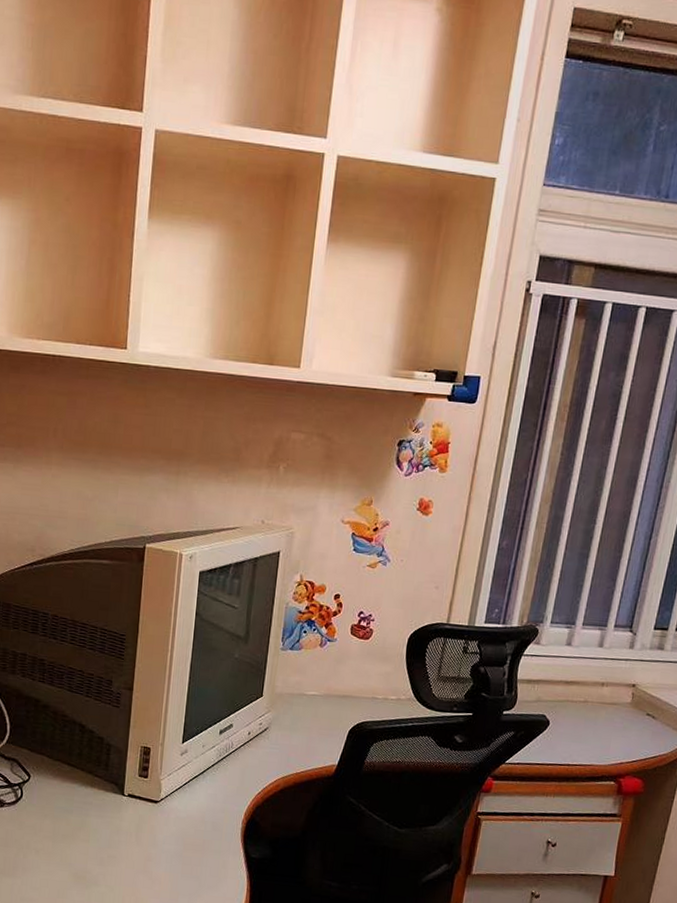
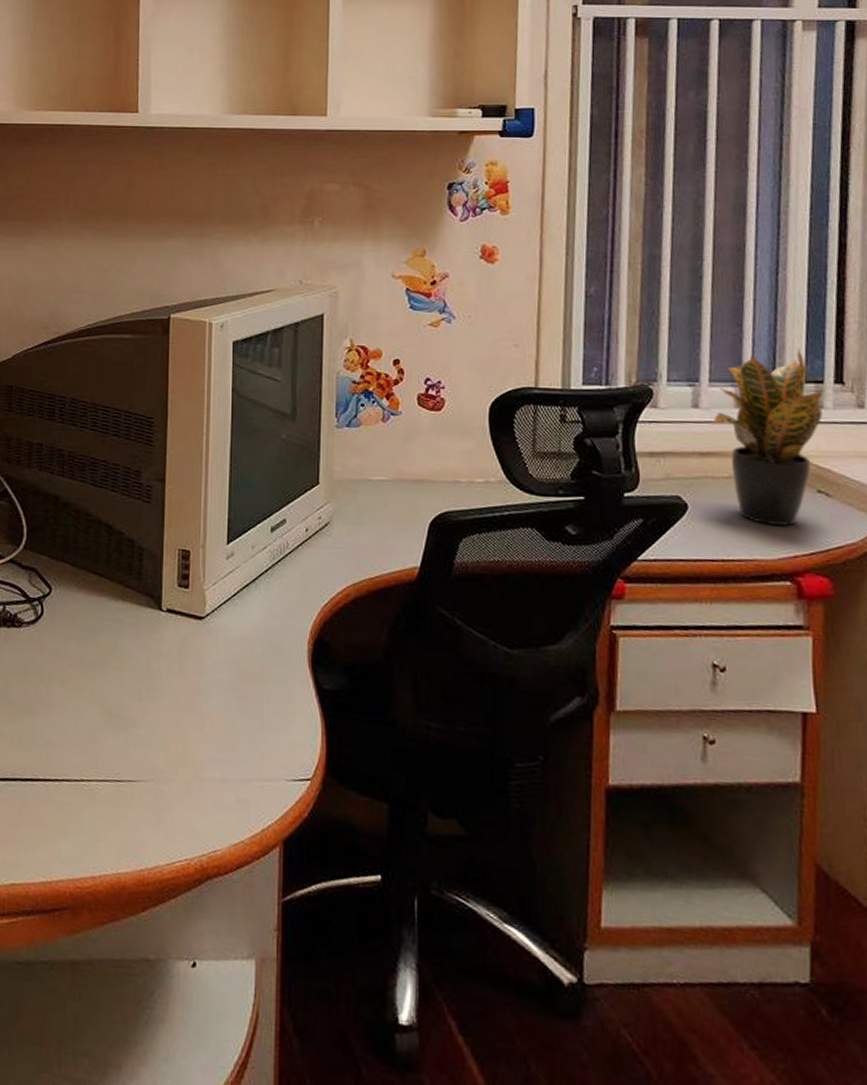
potted plant: none [579,600,666,740] -> present [712,347,823,526]

